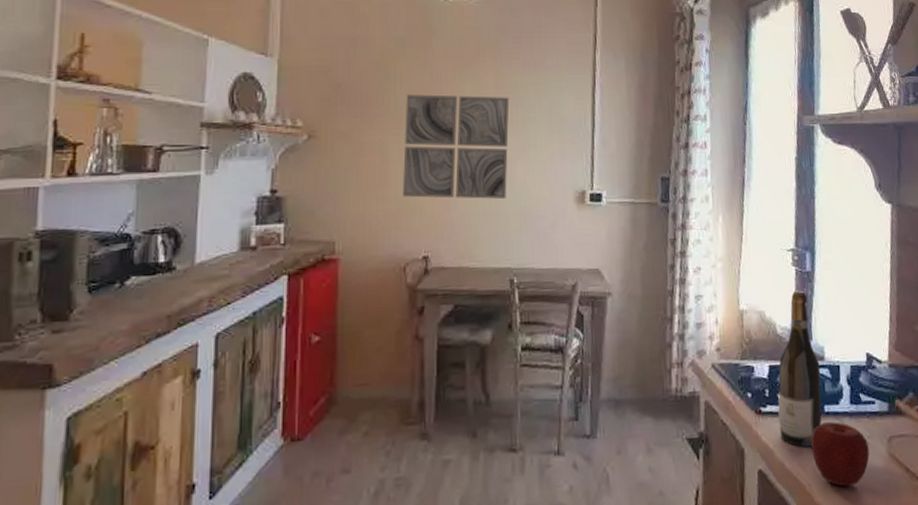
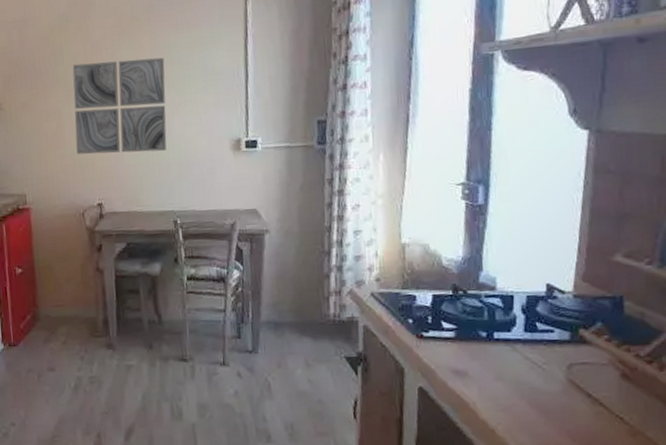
wine bottle: present [778,290,822,447] -> none [441,223,491,370]
apple: present [811,421,870,487] -> none [477,347,544,407]

